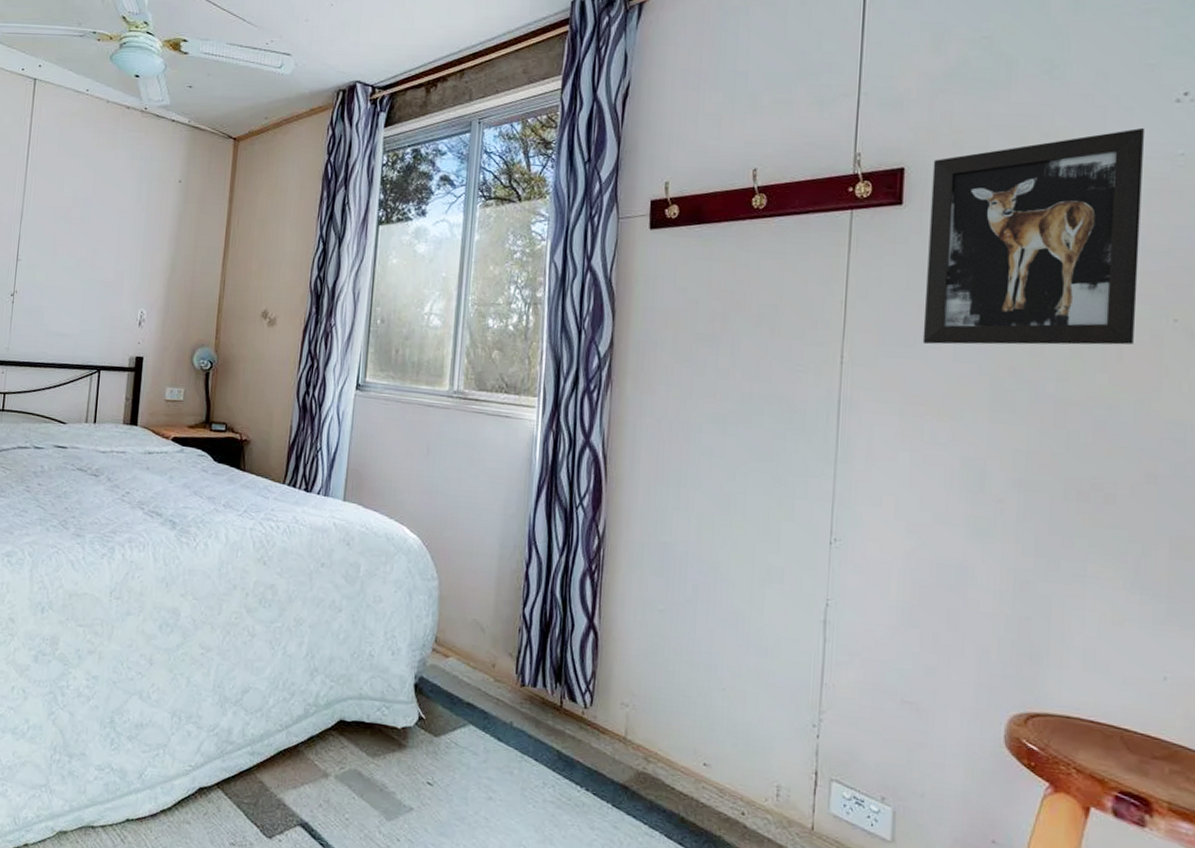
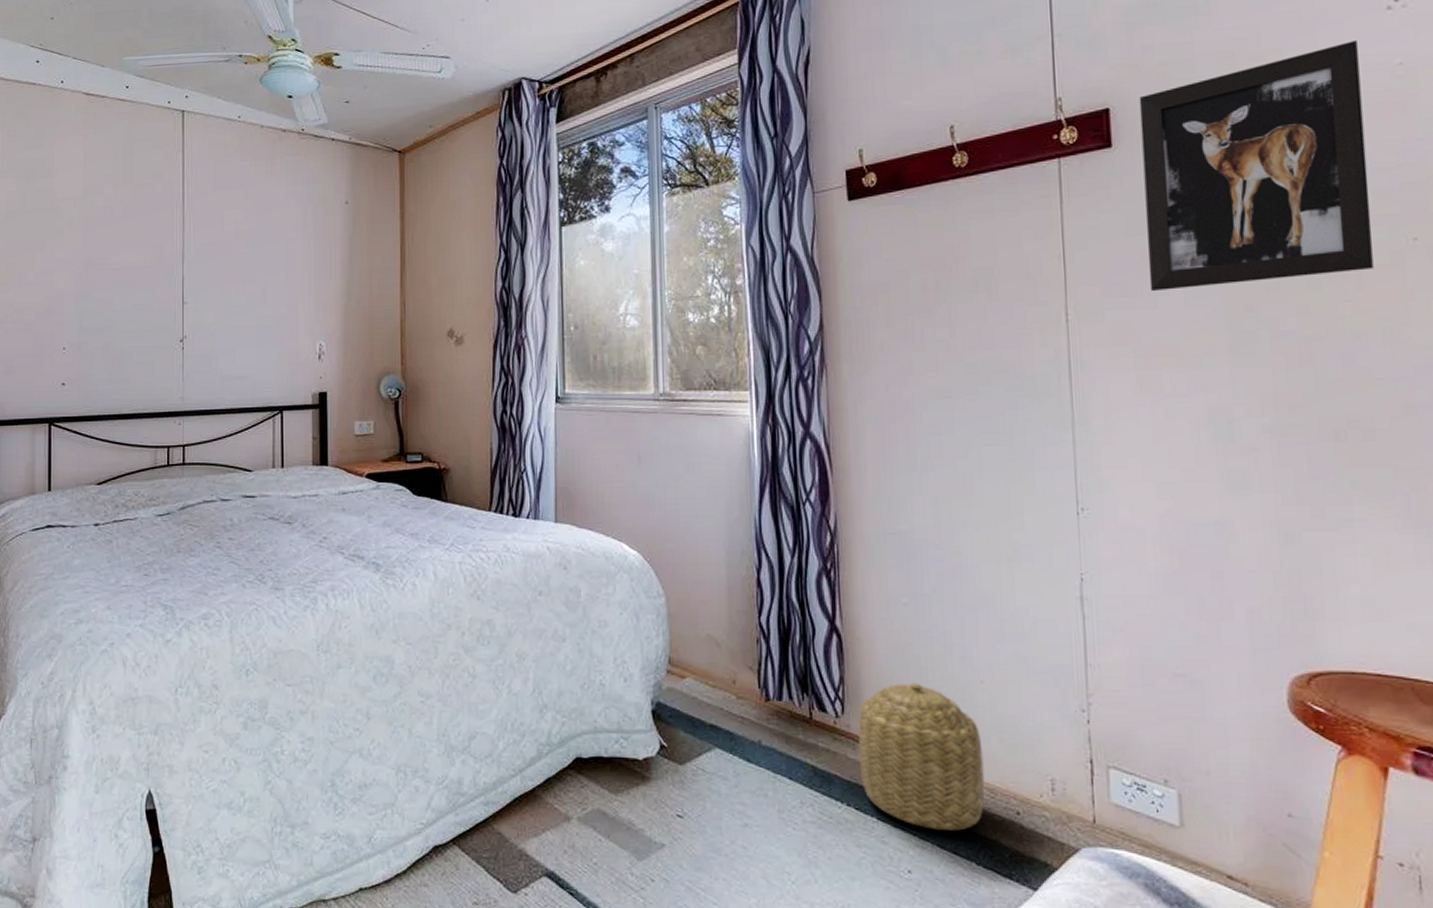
basket: none [601,683,717,824] -> present [858,682,985,831]

